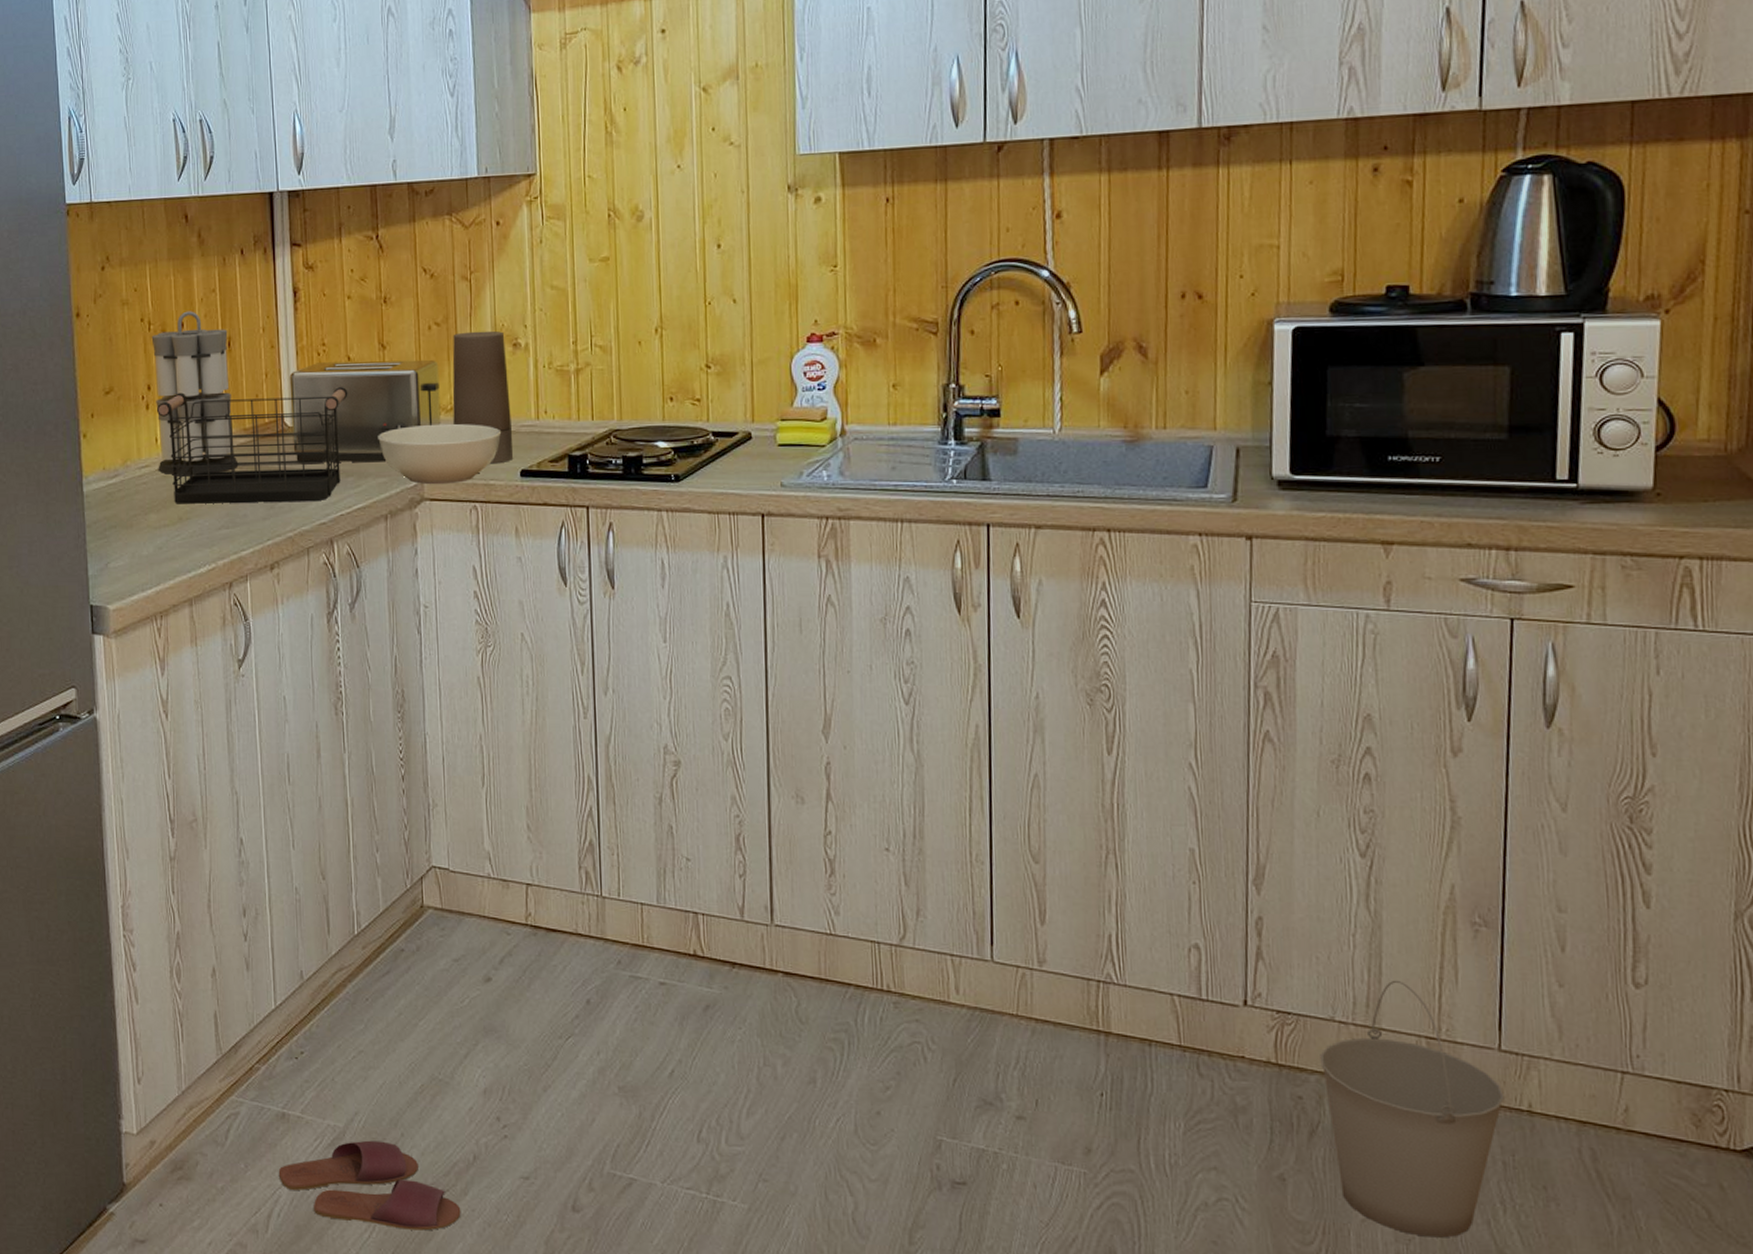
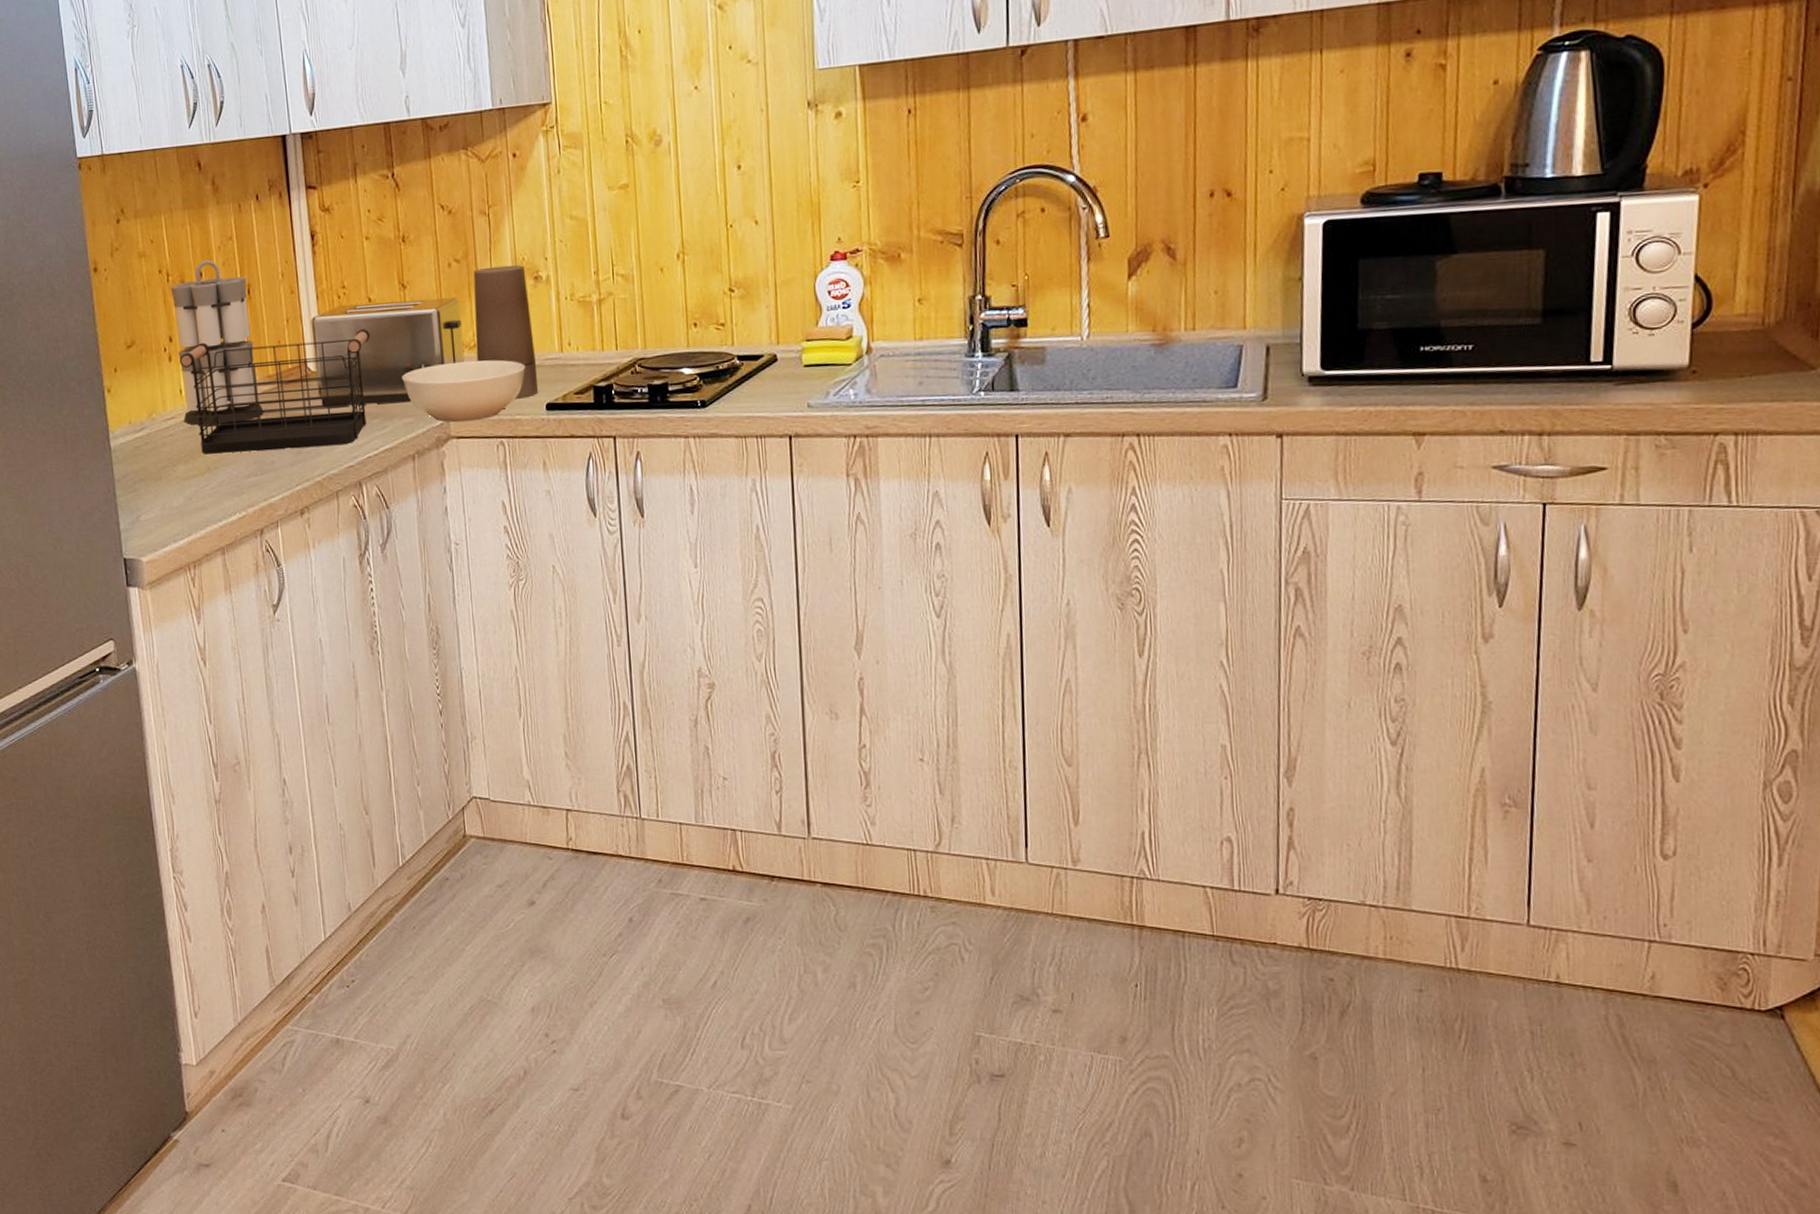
slippers: present [278,1140,461,1231] -> none [335,1061,514,1143]
bucket: present [1320,980,1505,1238] -> none [1351,862,1533,1106]

